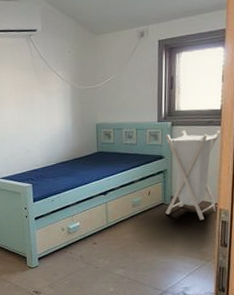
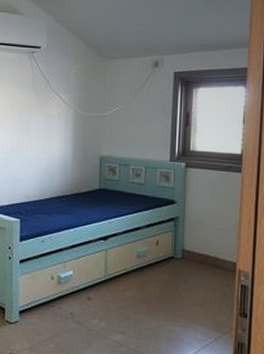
laundry hamper: present [165,130,221,221] -> none [175,173,241,282]

